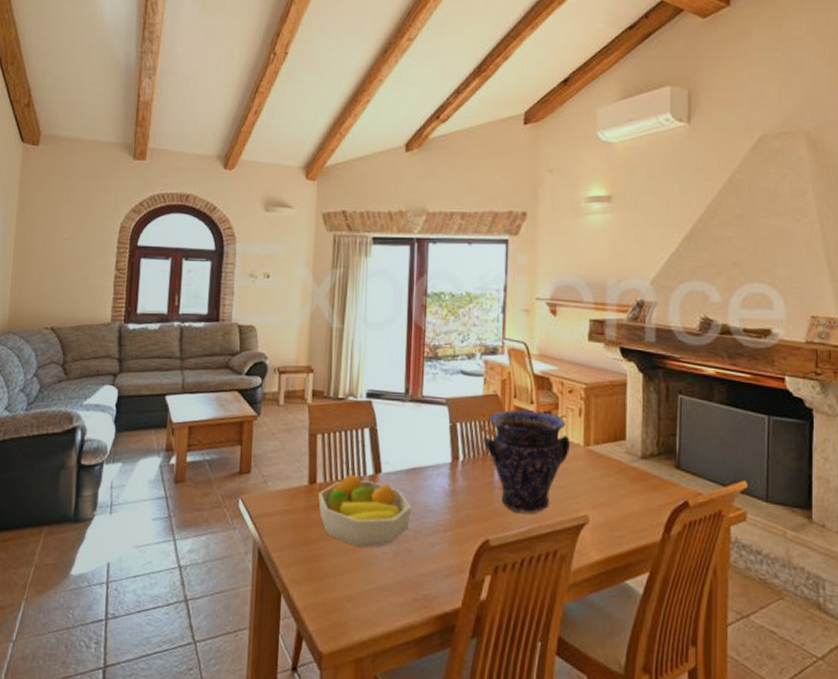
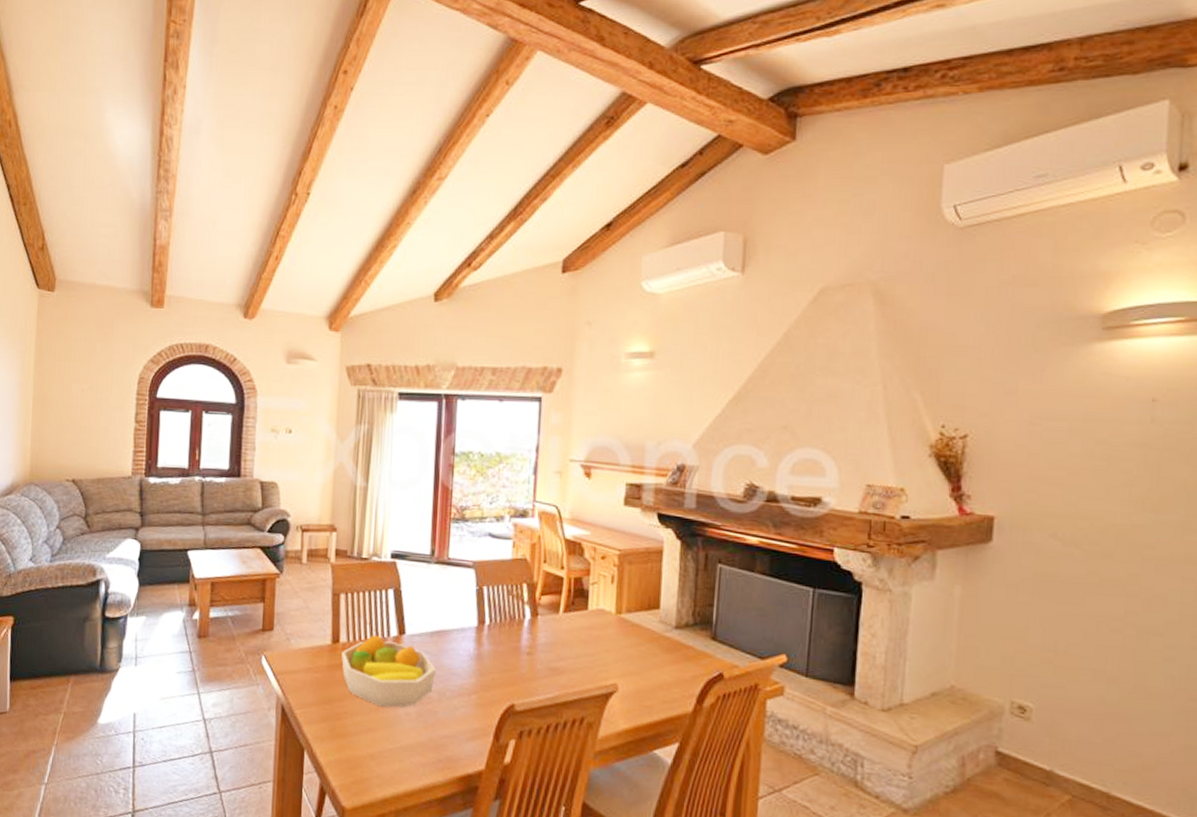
vase: present [484,410,570,514] -> none [511,574,601,680]

